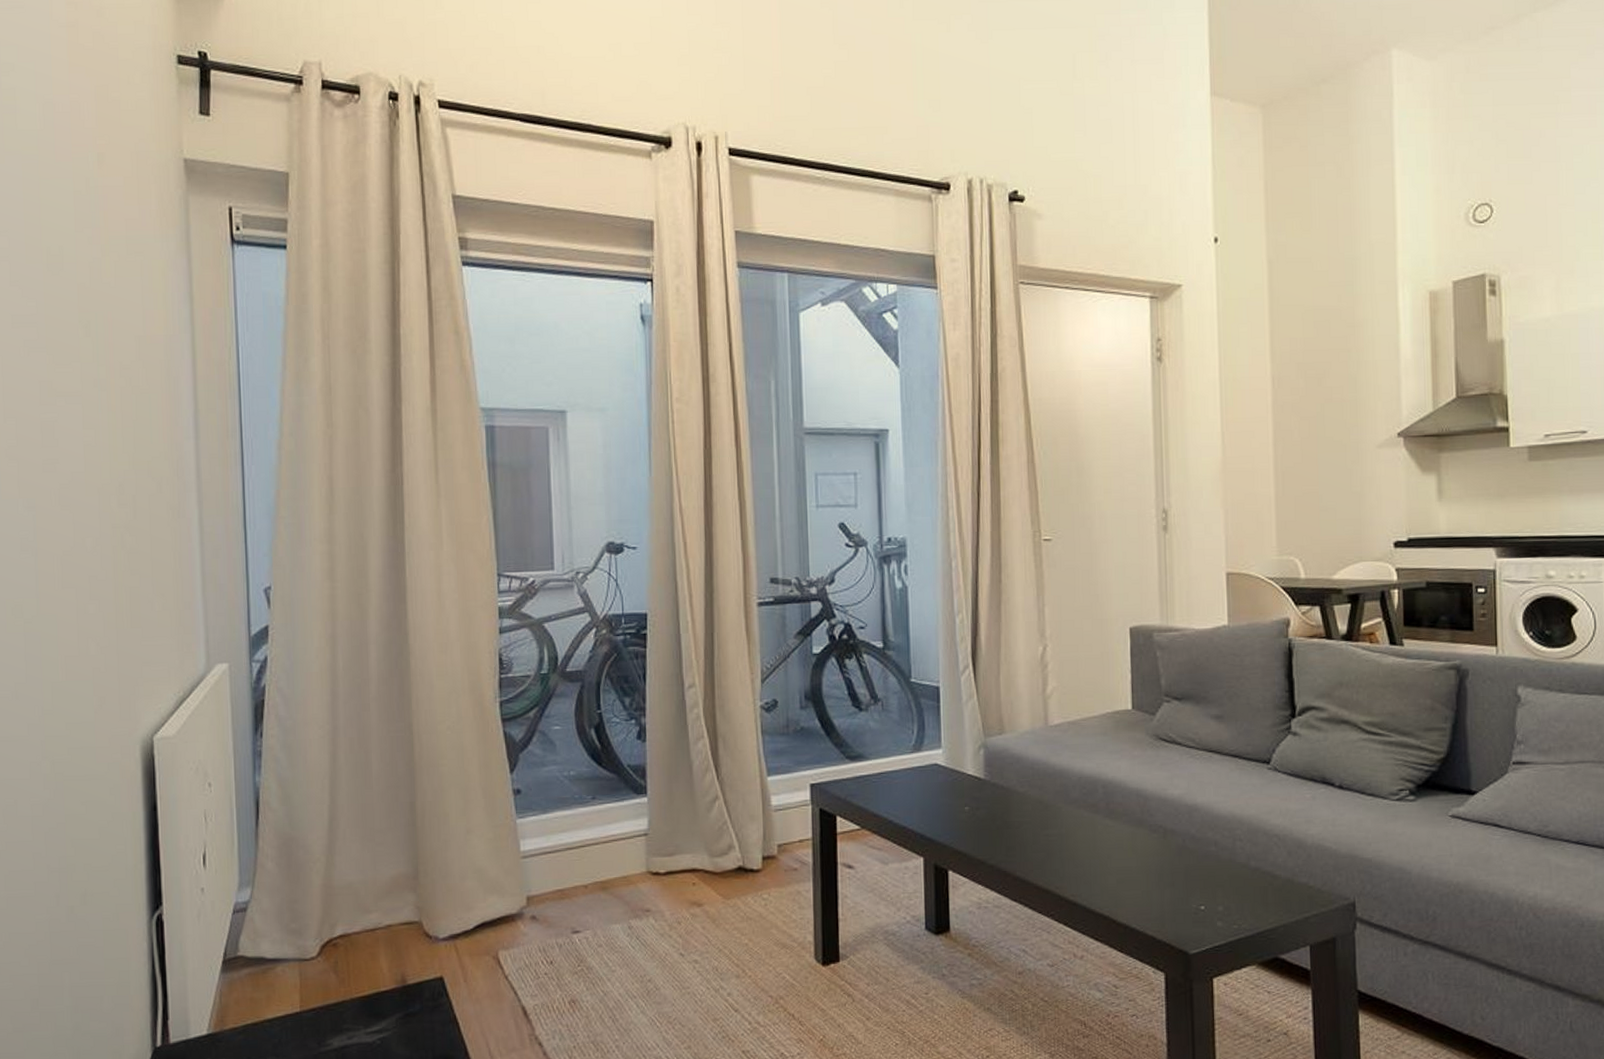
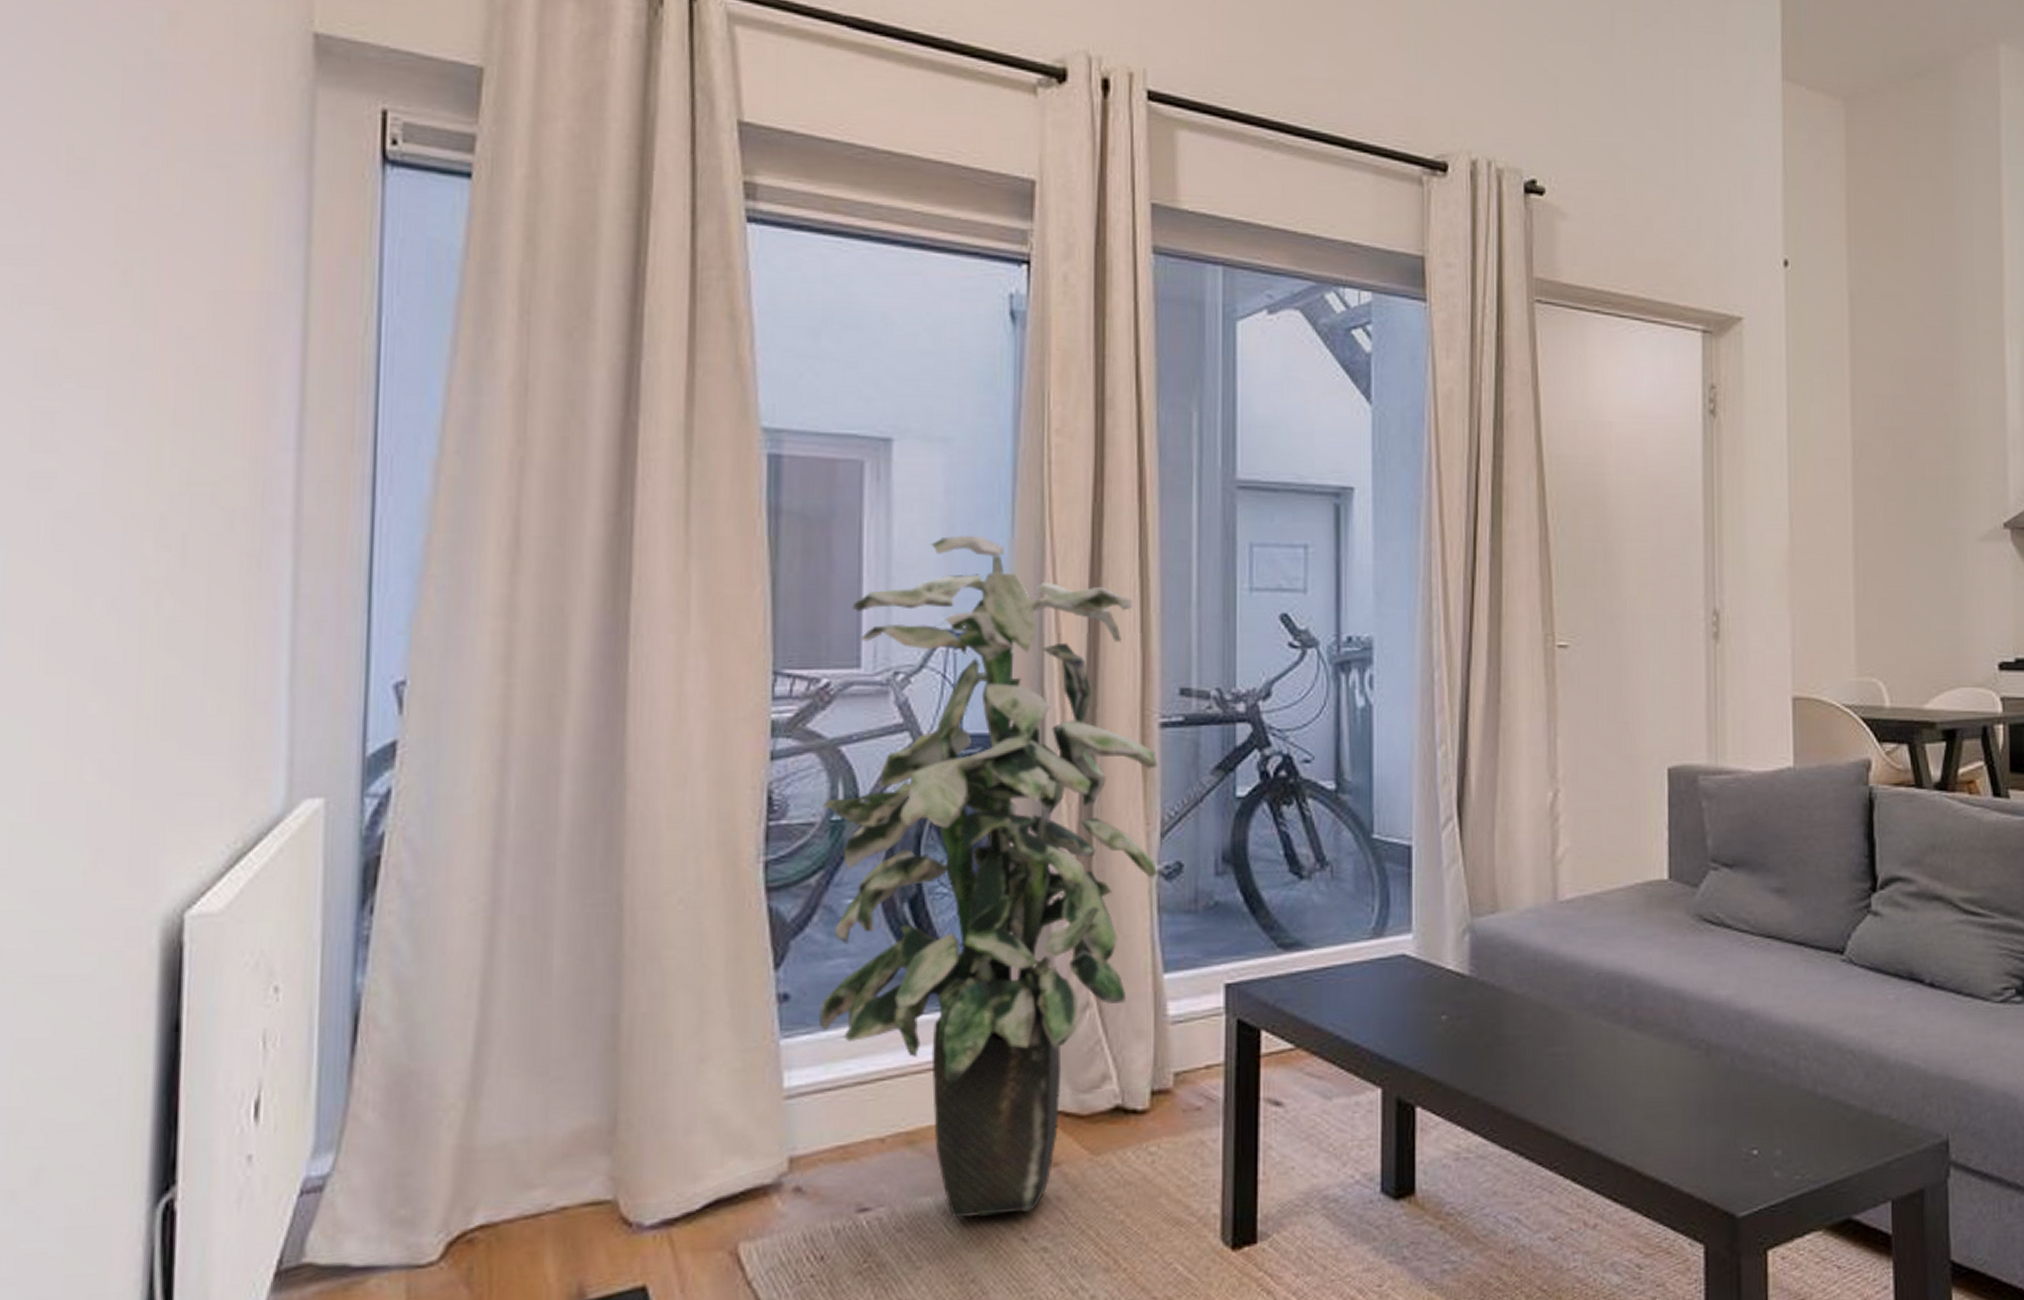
indoor plant: none [534,475,760,939] -> present [819,535,1158,1218]

